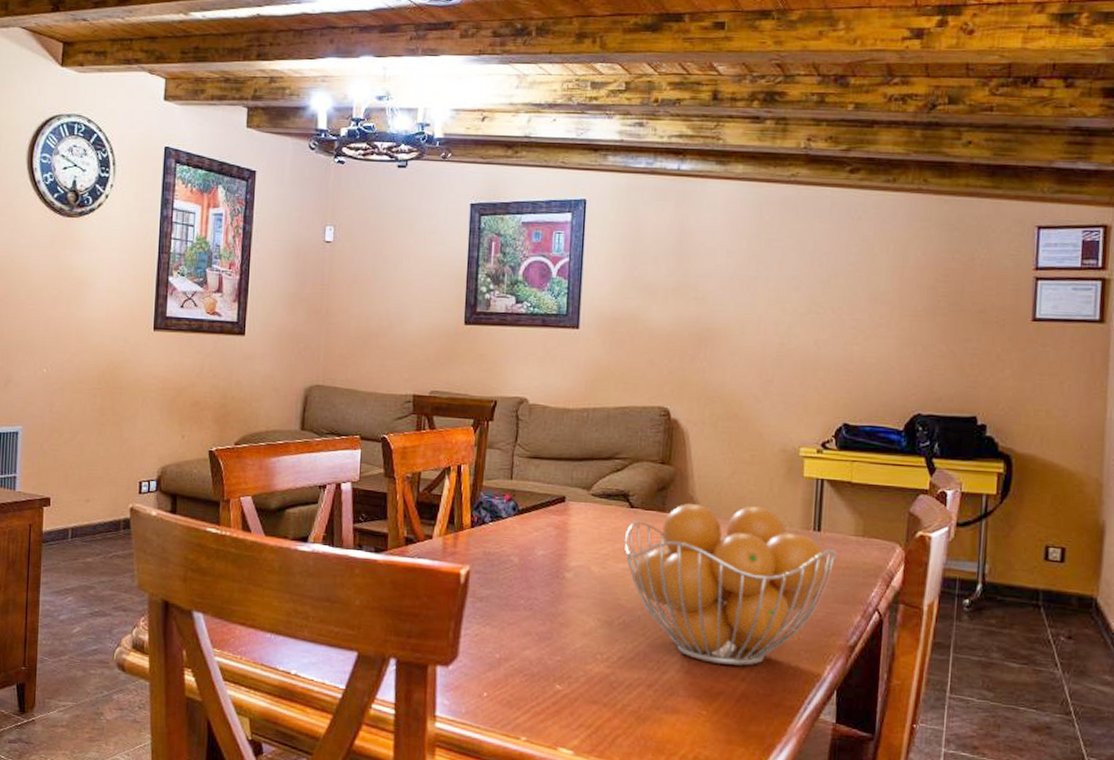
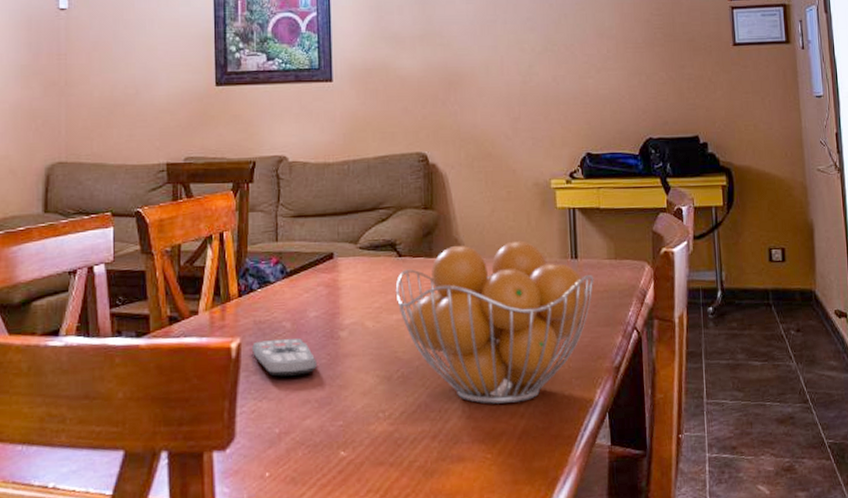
remote control: none [480,571,540,608] -> present [252,338,317,376]

